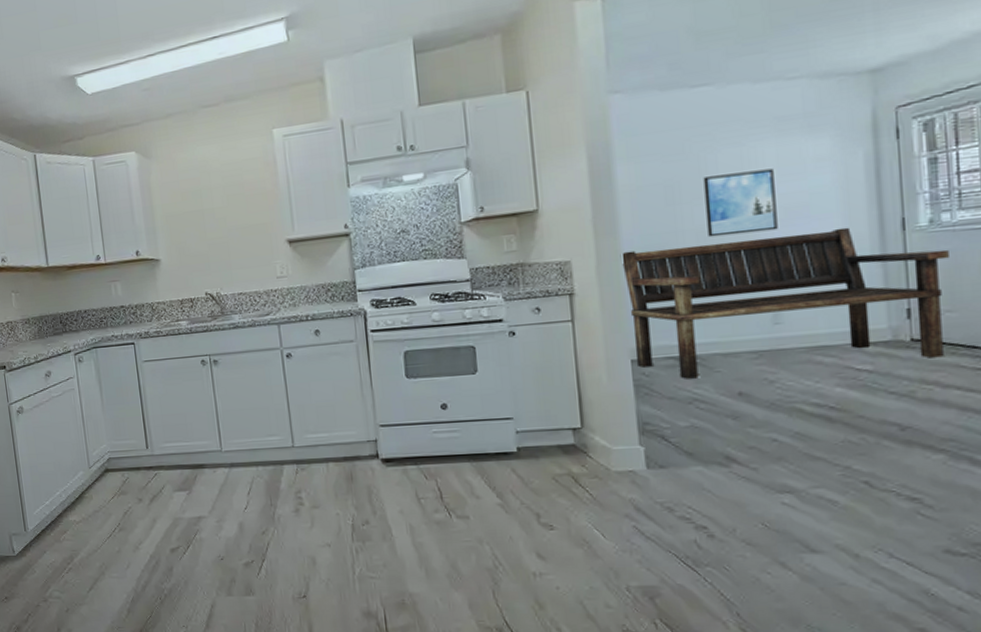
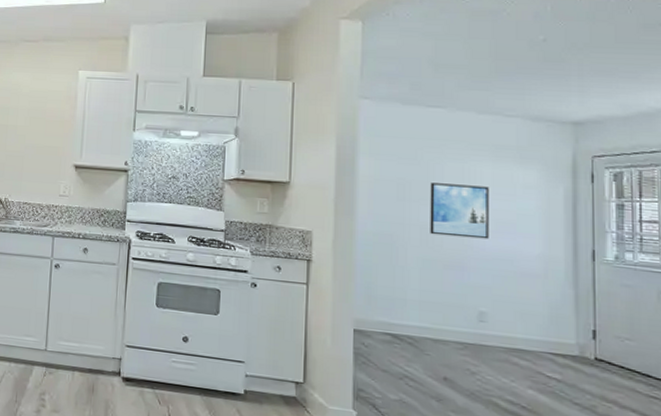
bench: present [620,227,949,379] -> none [354,232,630,380]

